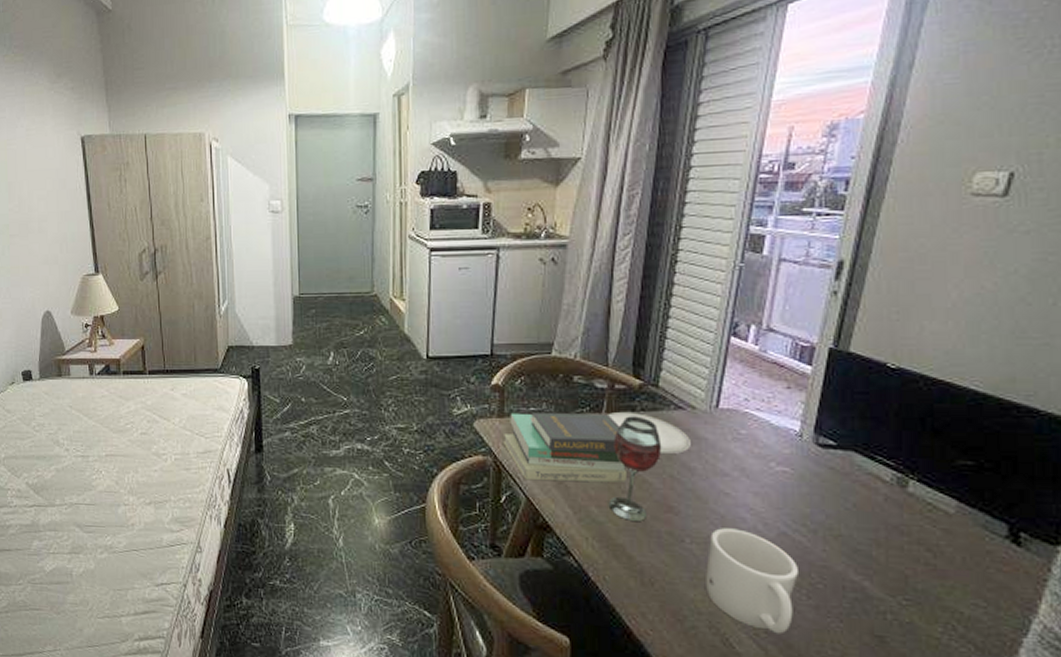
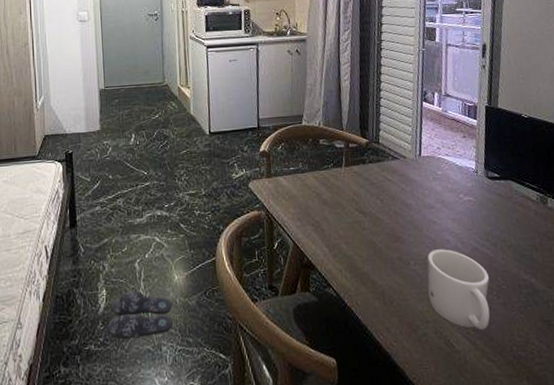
slippers: none [294,529,370,580] -> present [107,291,173,340]
books: present [502,412,628,482] -> none [272,168,365,228]
plate: present [608,411,691,454] -> none [346,164,406,195]
wineglass: present [608,416,662,521] -> none [352,167,387,252]

